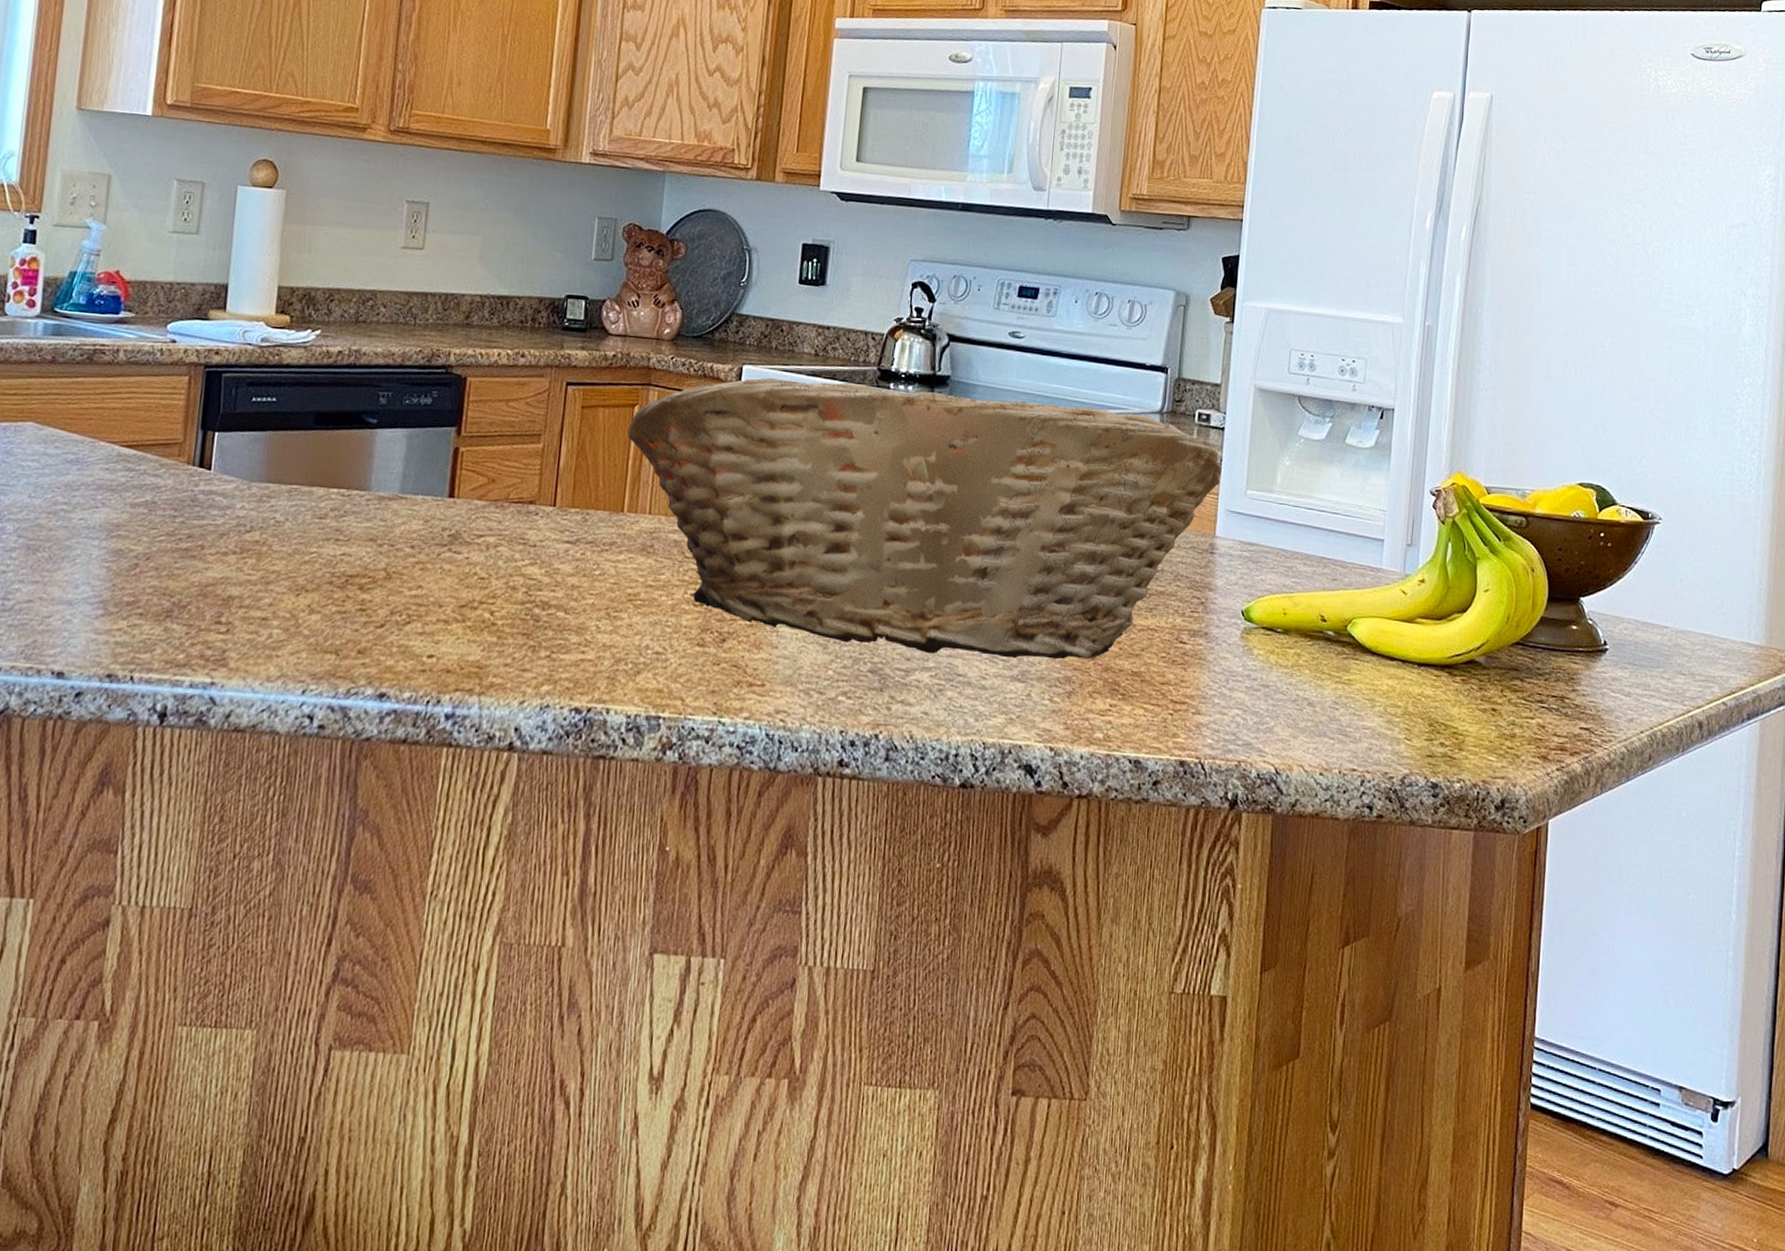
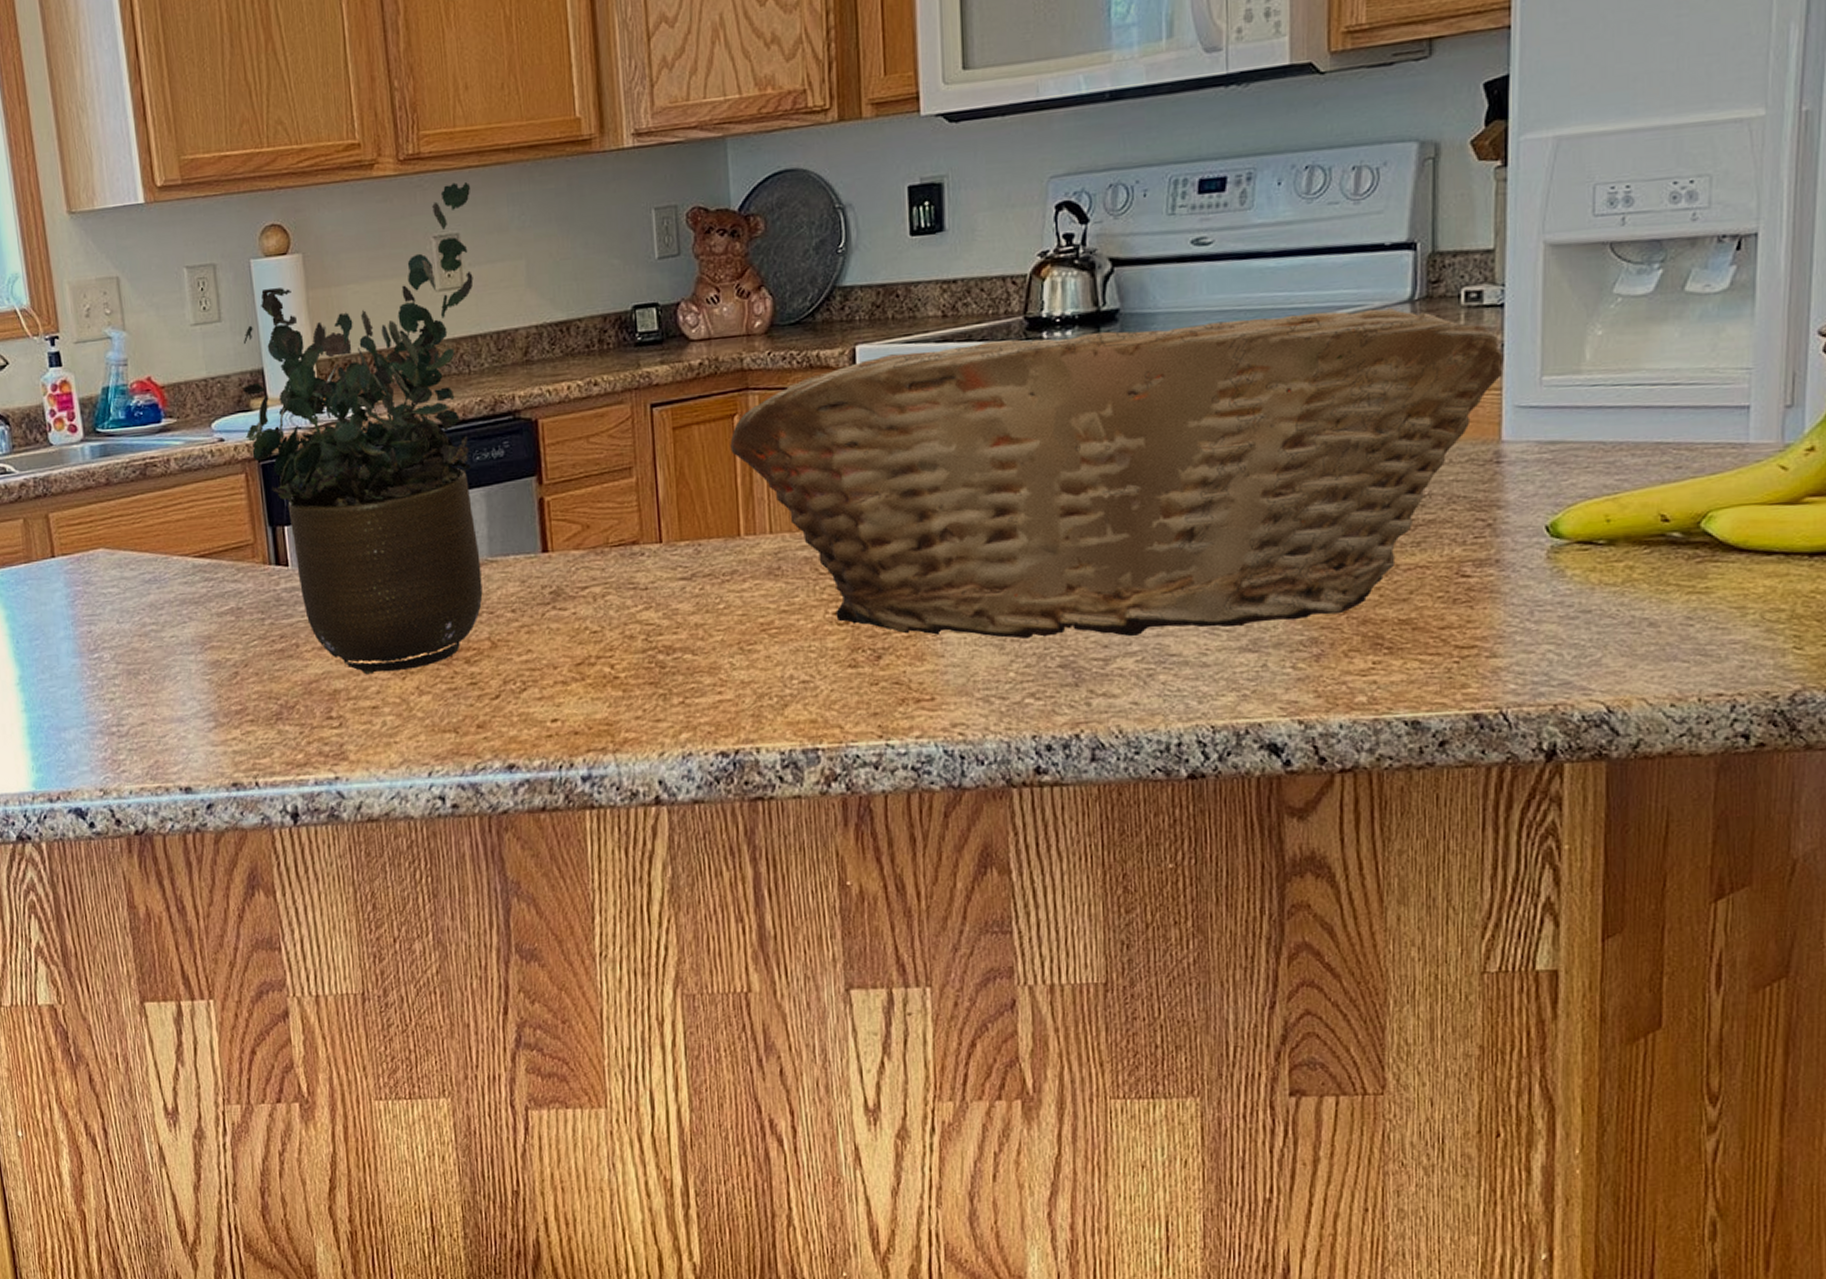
potted plant: none [198,159,446,588] -> present [242,181,483,675]

